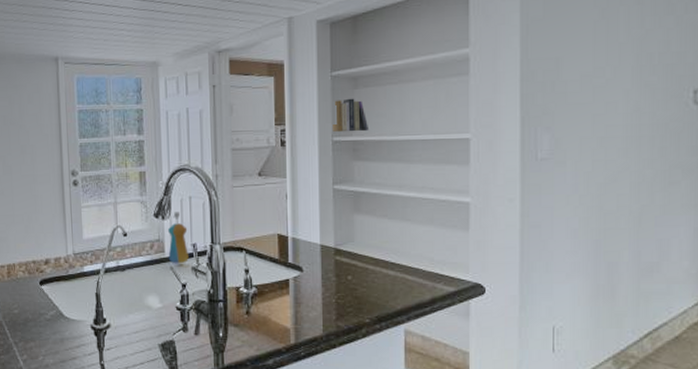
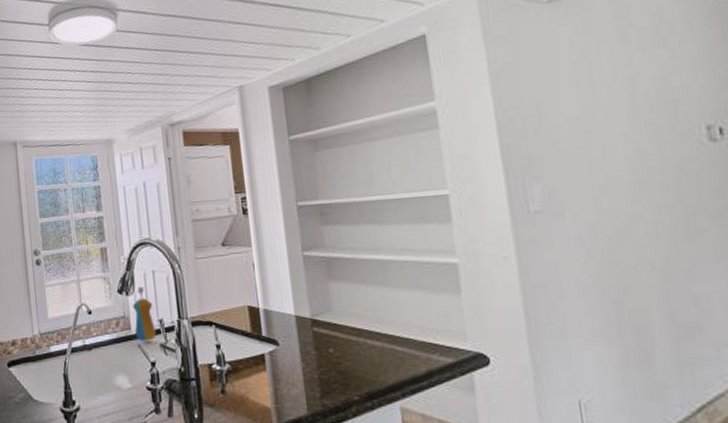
books: present [333,98,370,133] -> none [296,161,336,197]

